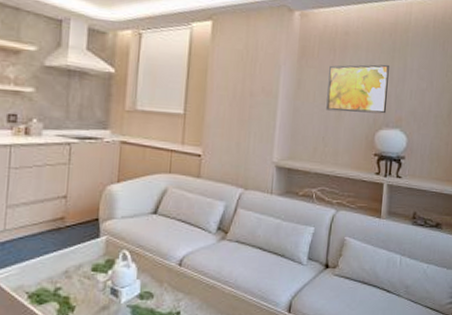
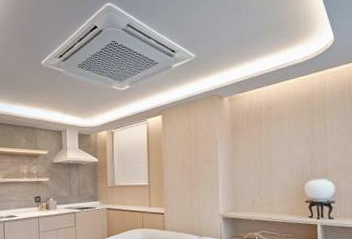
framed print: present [326,64,389,114] -> none [258,127,313,170]

